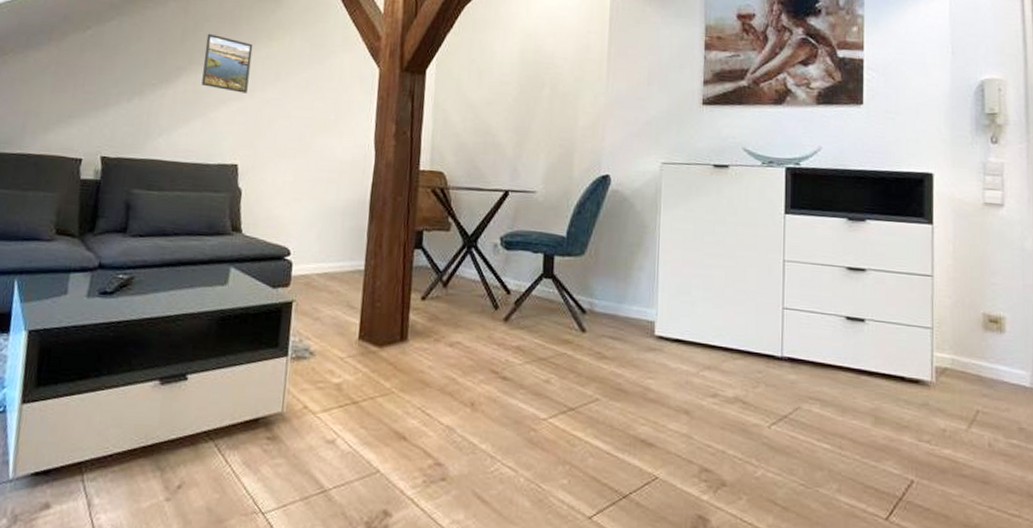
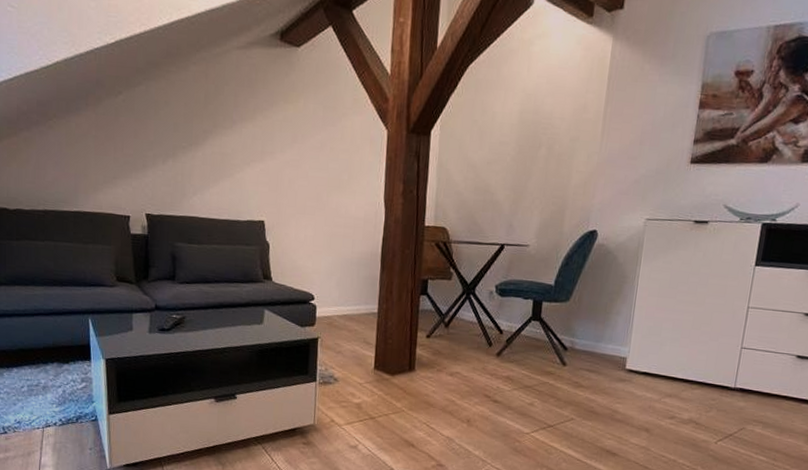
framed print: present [201,33,253,93] -> none [226,97,271,155]

